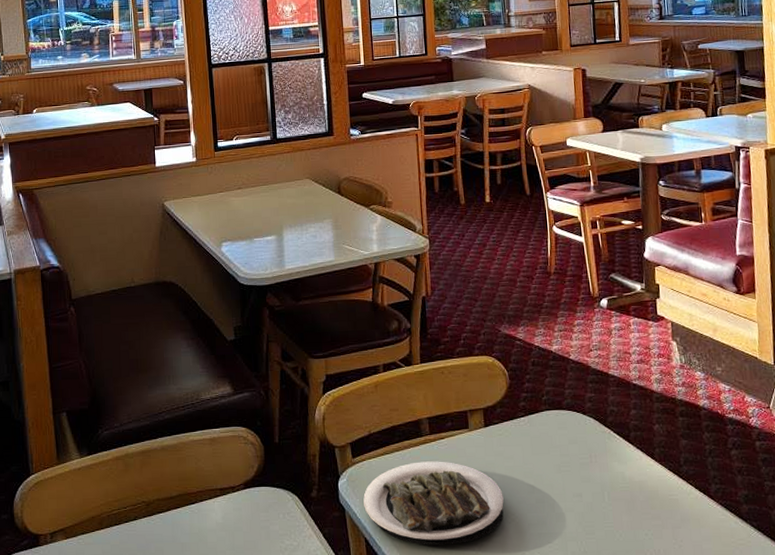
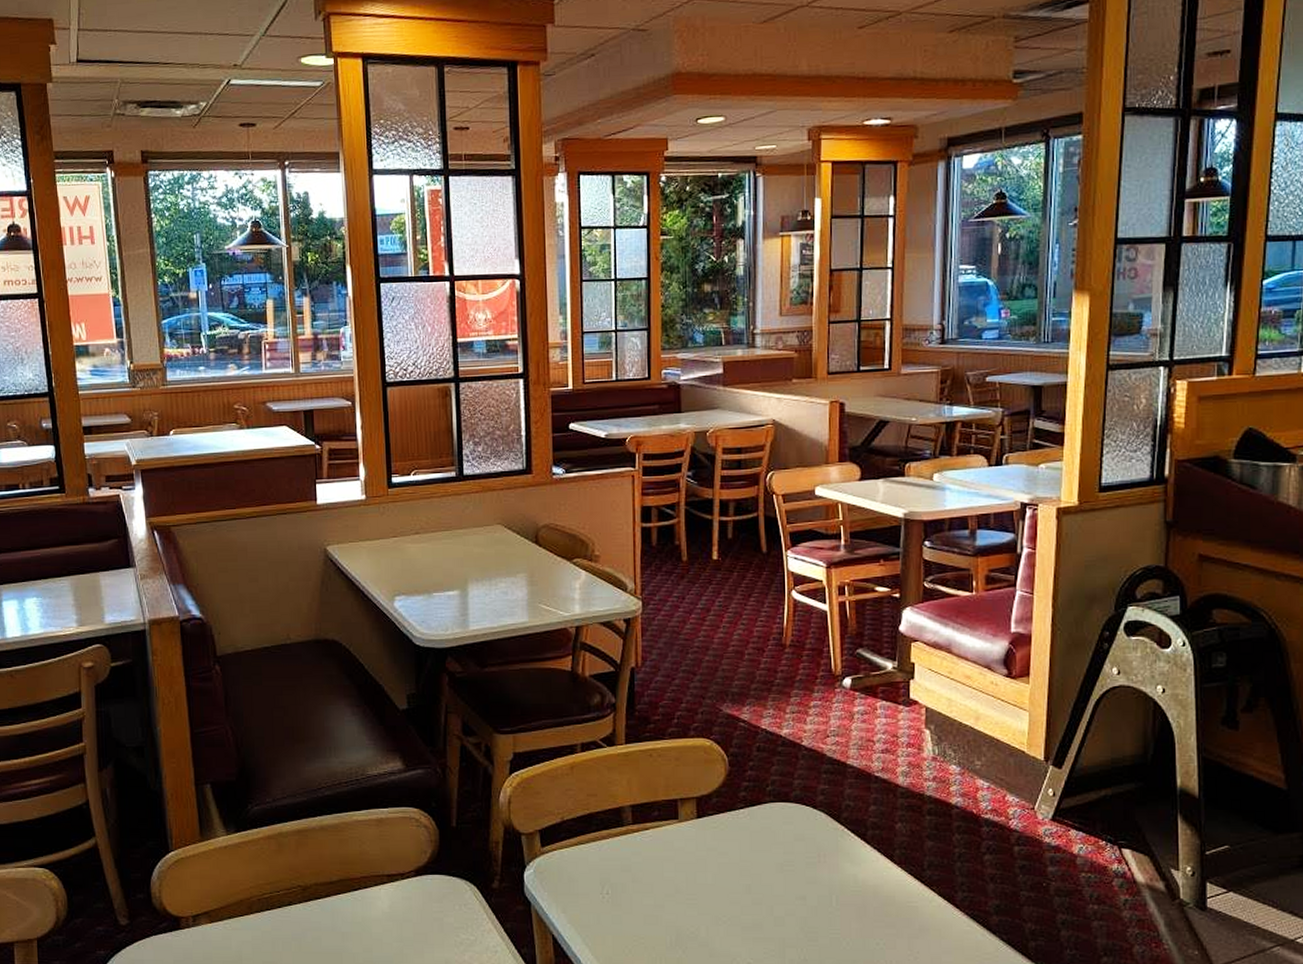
plate: present [363,461,504,545] -> none [552,854,715,946]

